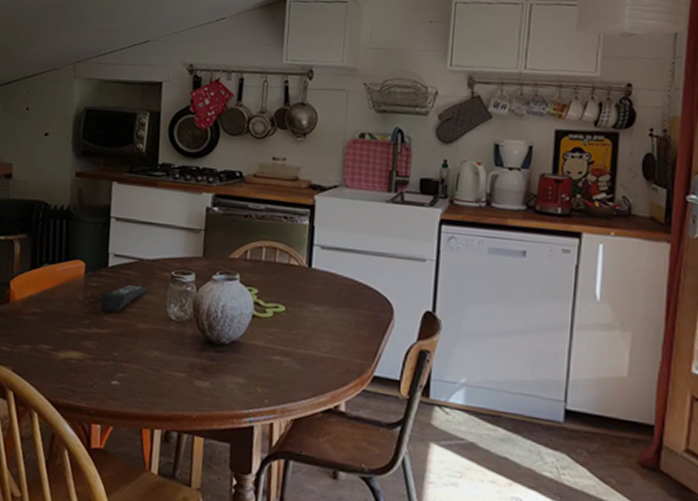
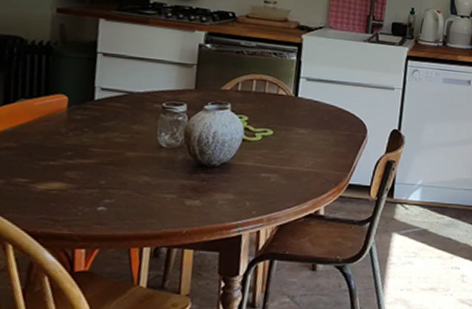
remote control: present [100,284,148,312] -> none [85,116,137,143]

